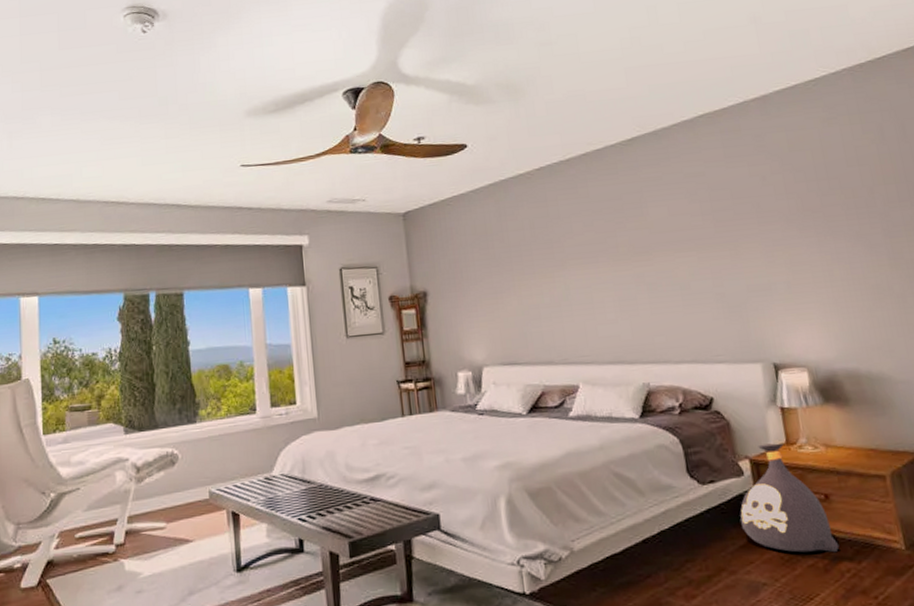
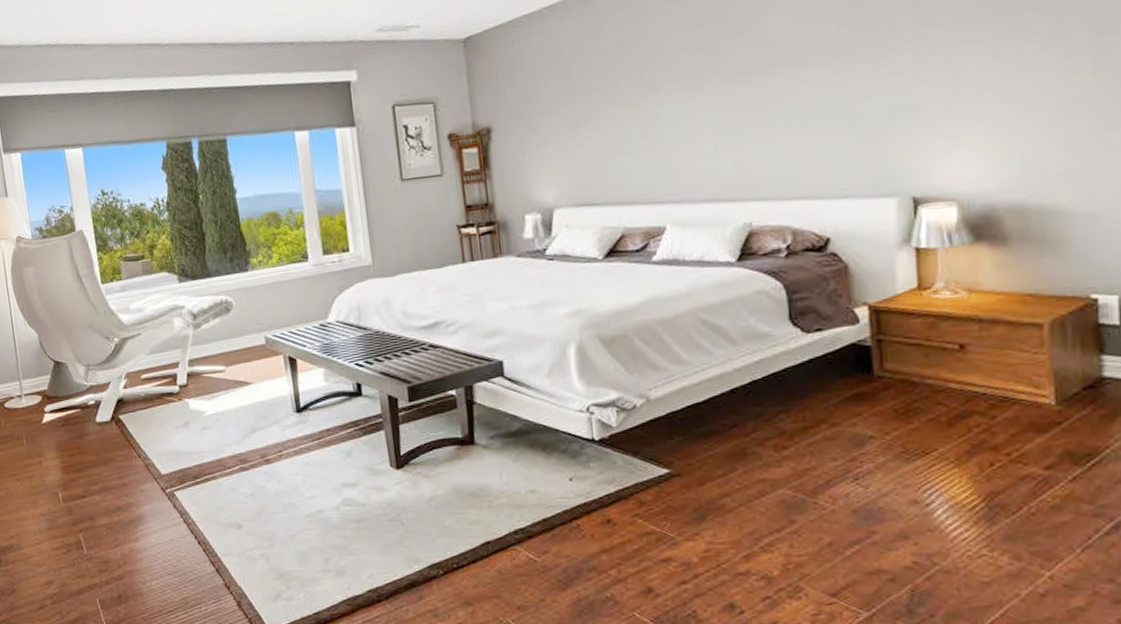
bag: present [740,442,840,553] -> none [850,287,971,407]

